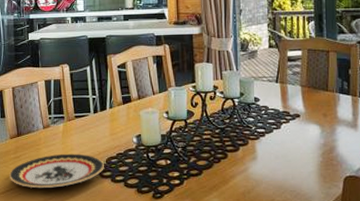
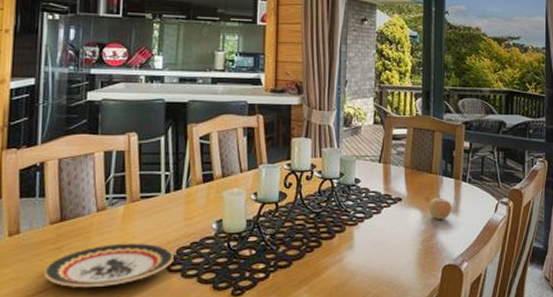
fruit: none [326,111,350,135] -> present [428,195,452,220]

